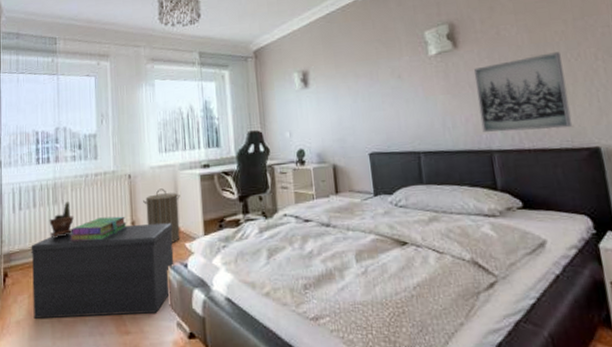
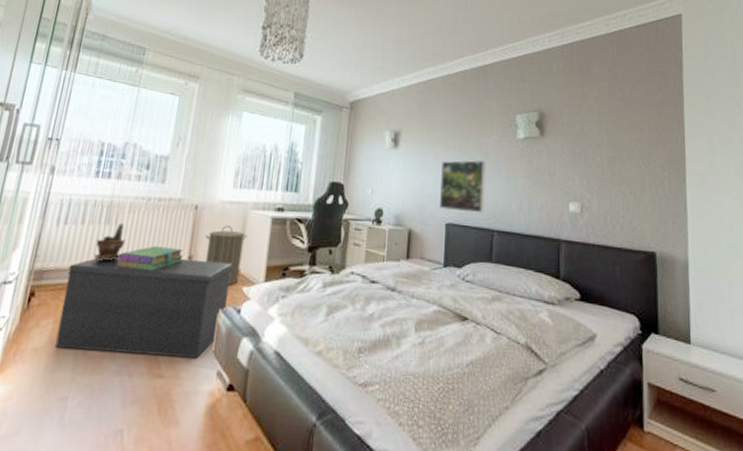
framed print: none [355,83,407,140] -> present [440,159,486,213]
wall art: present [474,52,573,132] -> none [554,156,635,230]

